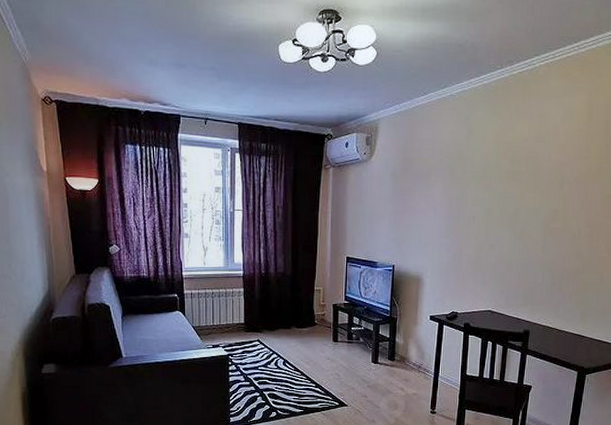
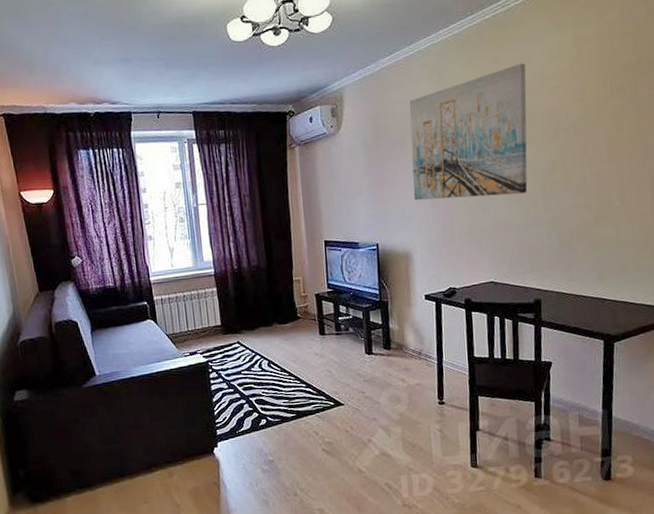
wall art: none [431,118,543,236] -> present [409,63,528,201]

